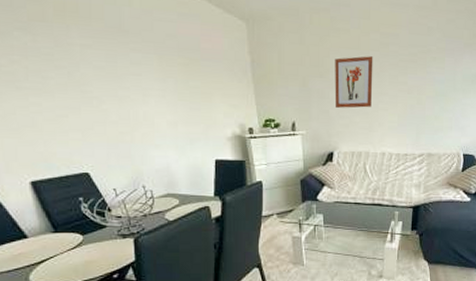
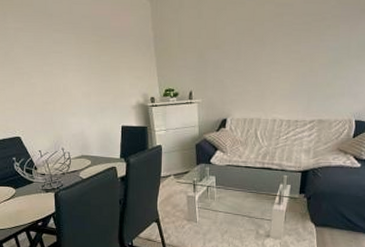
wall art: present [334,56,373,108] -> none [229,27,268,78]

